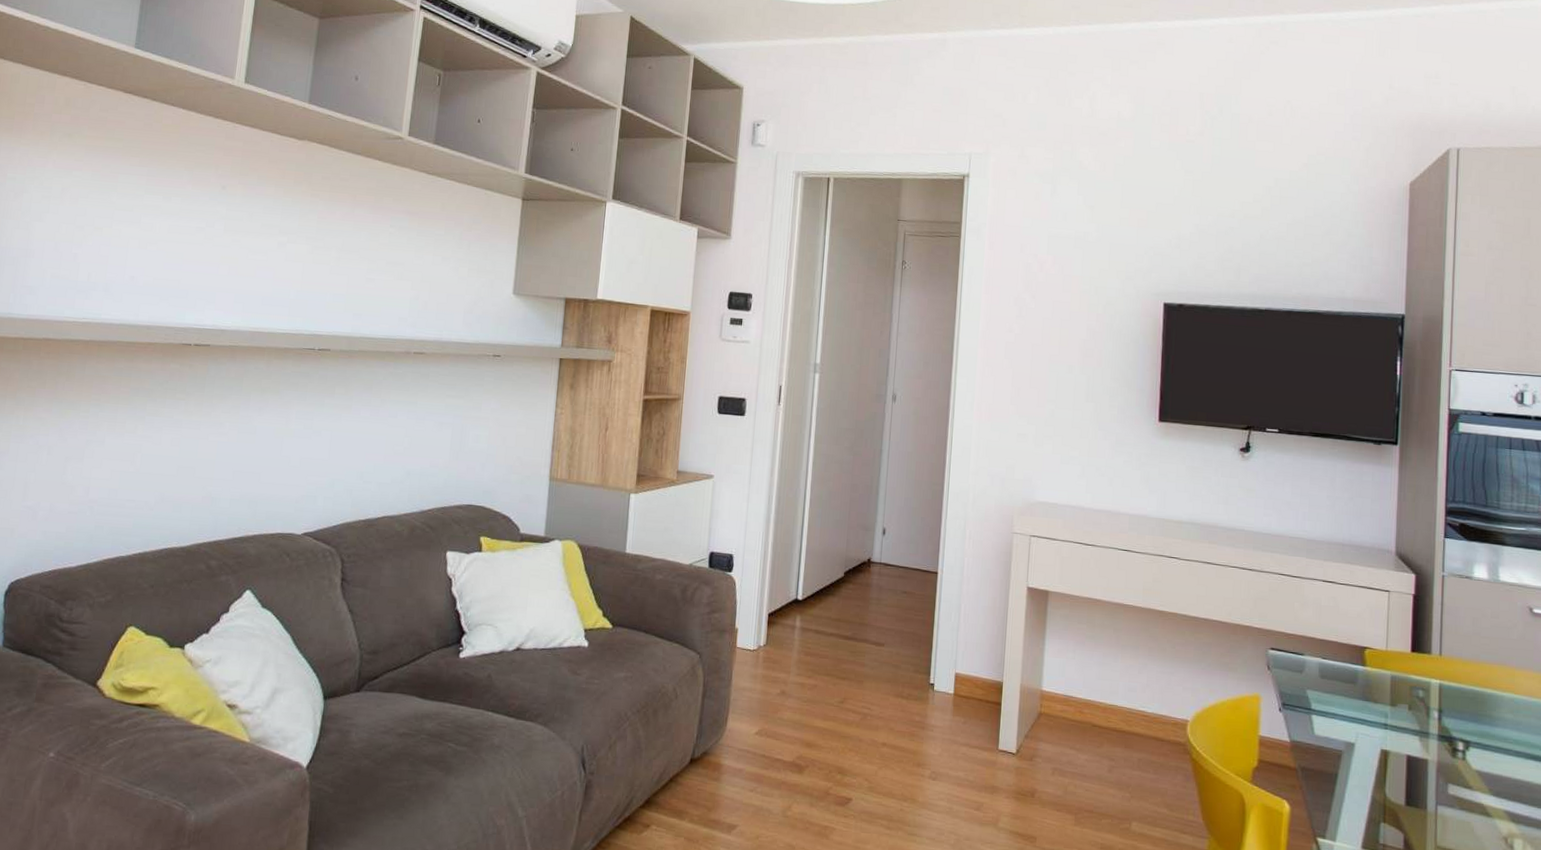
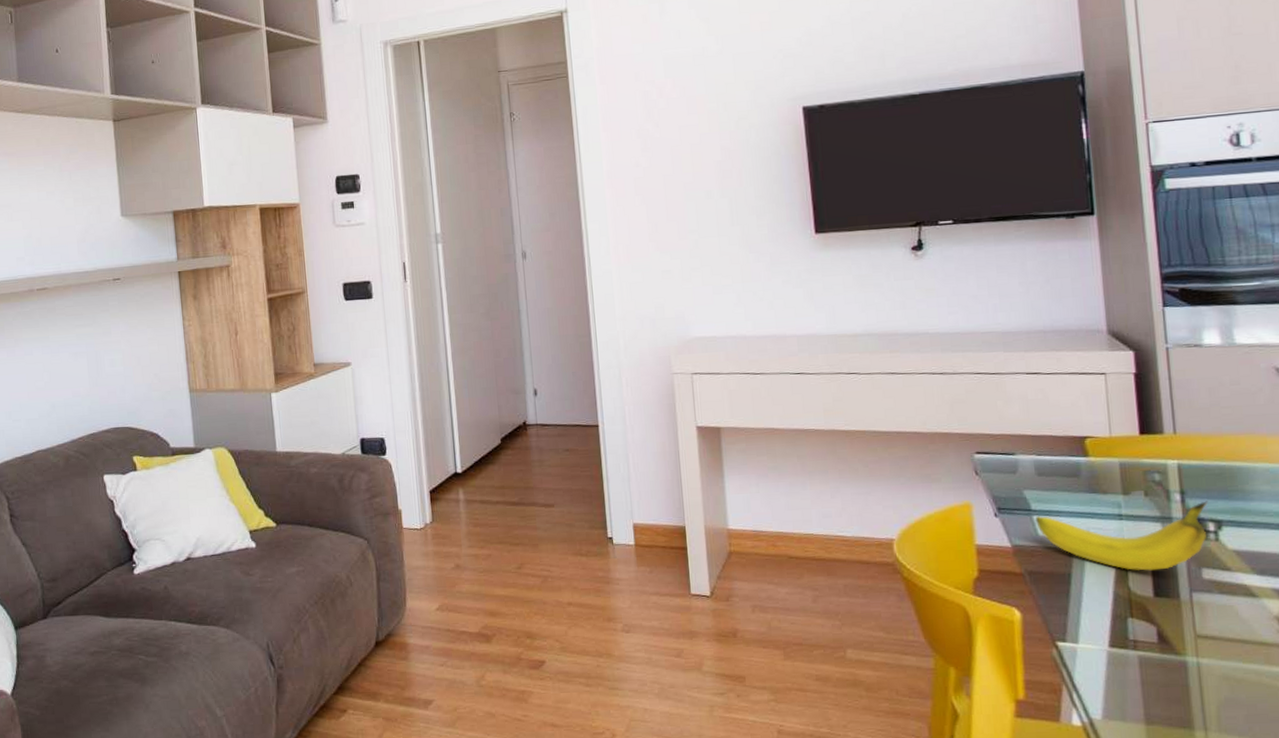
fruit: none [1313,716,1461,781] -> present [1035,501,1209,571]

